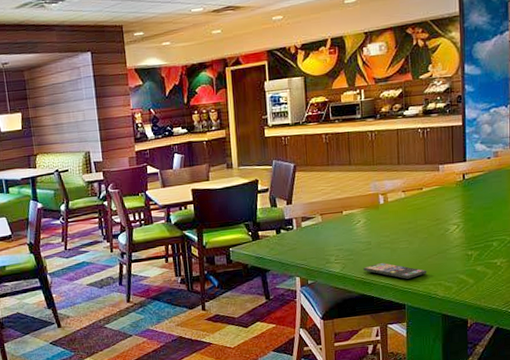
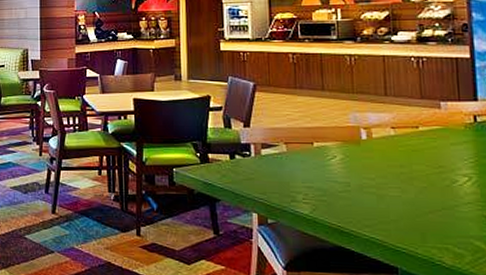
smartphone: present [363,263,427,279] -> none [340,211,428,236]

